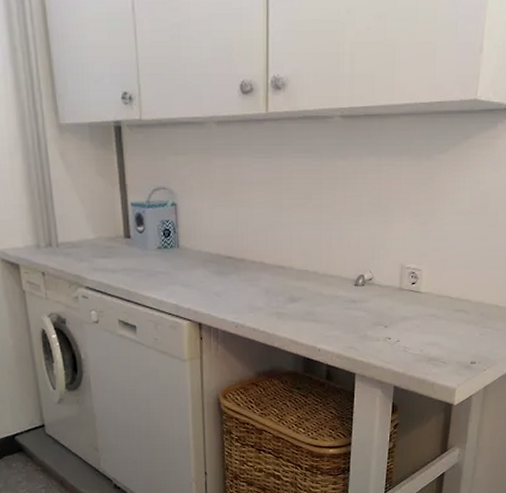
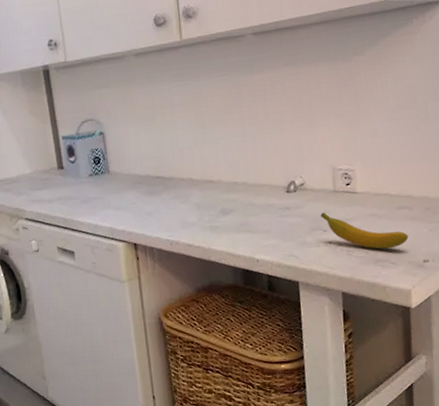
banana: none [384,308,461,349] -> present [320,212,409,249]

